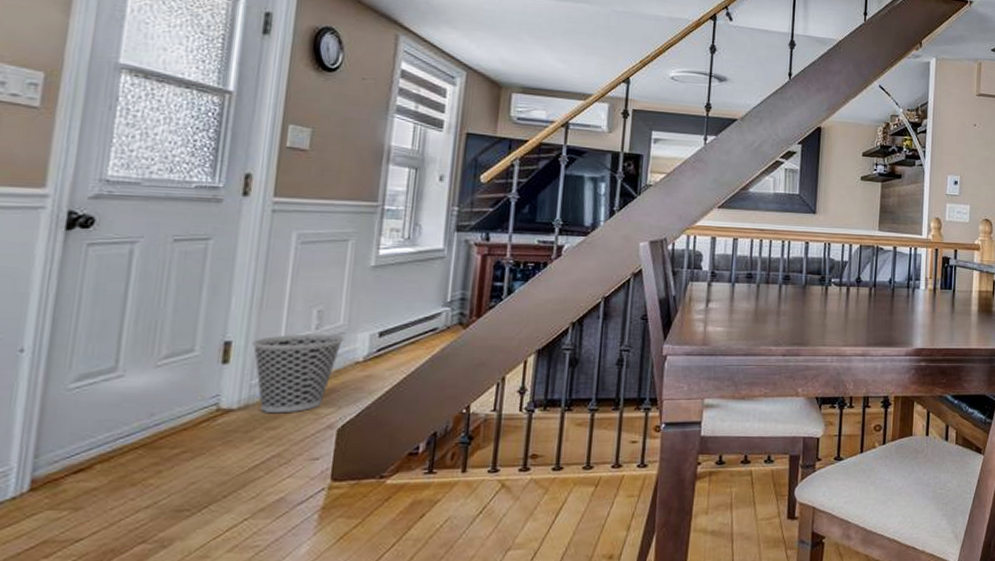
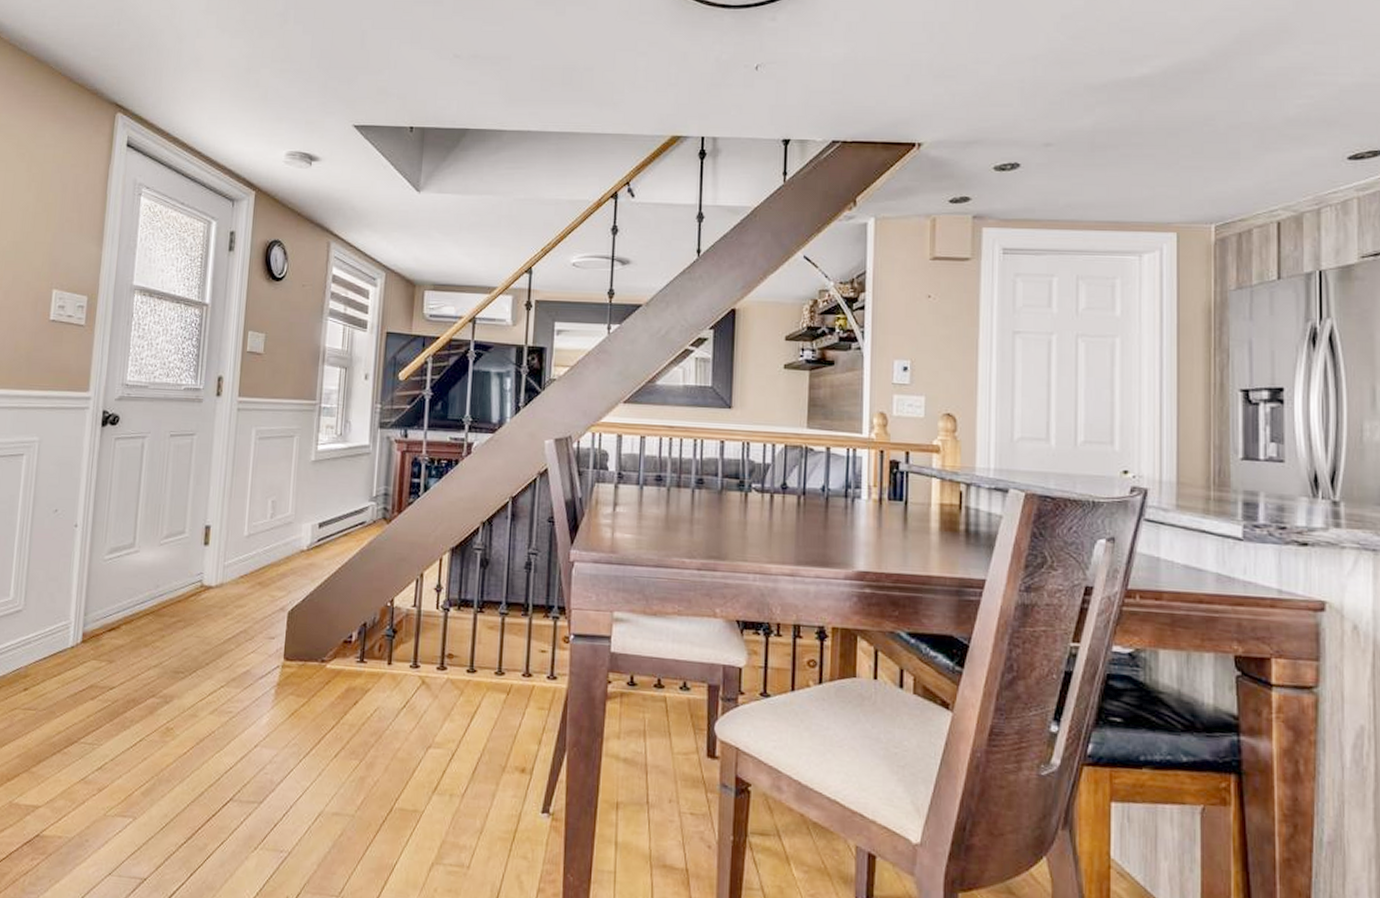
wastebasket: present [252,333,345,414] -> none [225,521,293,594]

